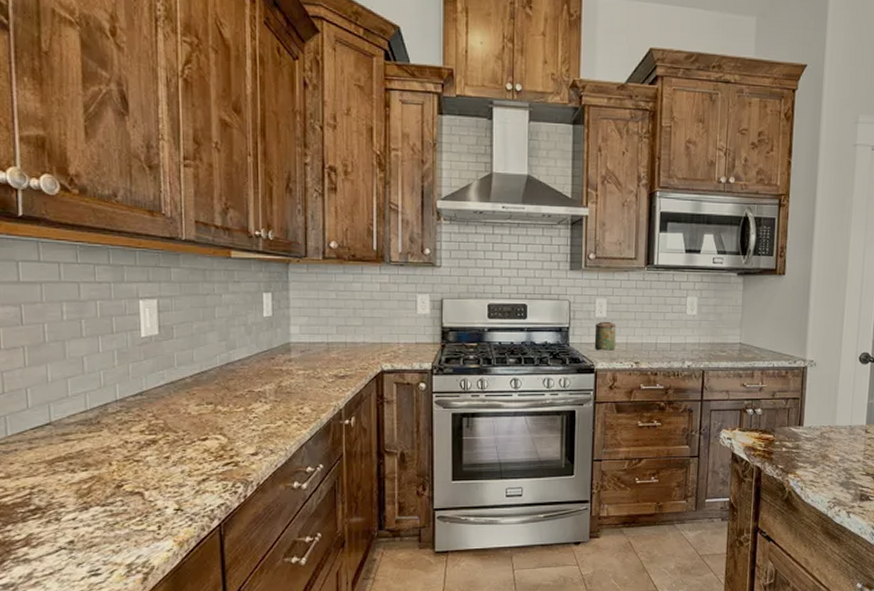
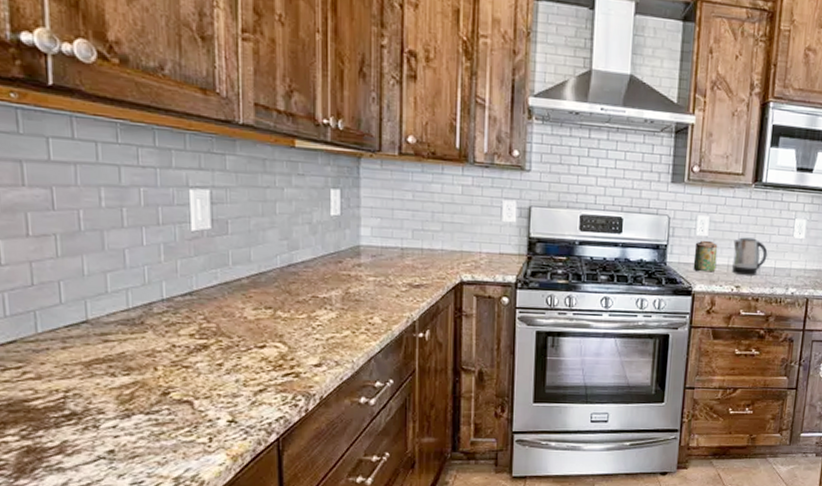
kettle: none [630,316,663,353] -> present [731,237,768,277]

